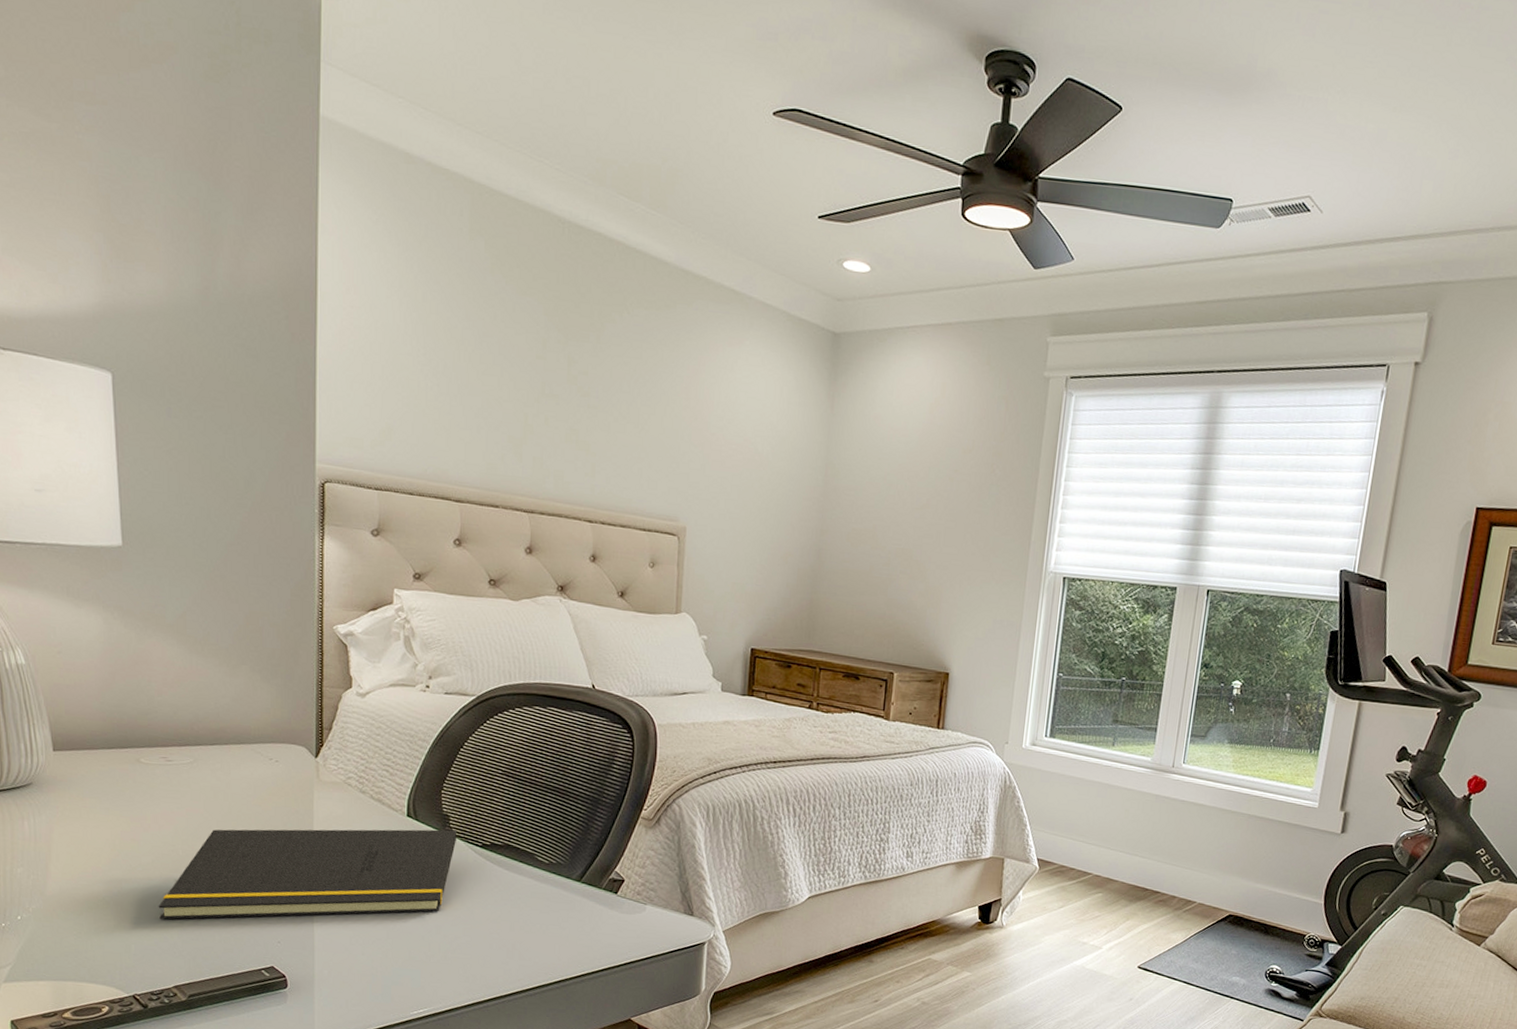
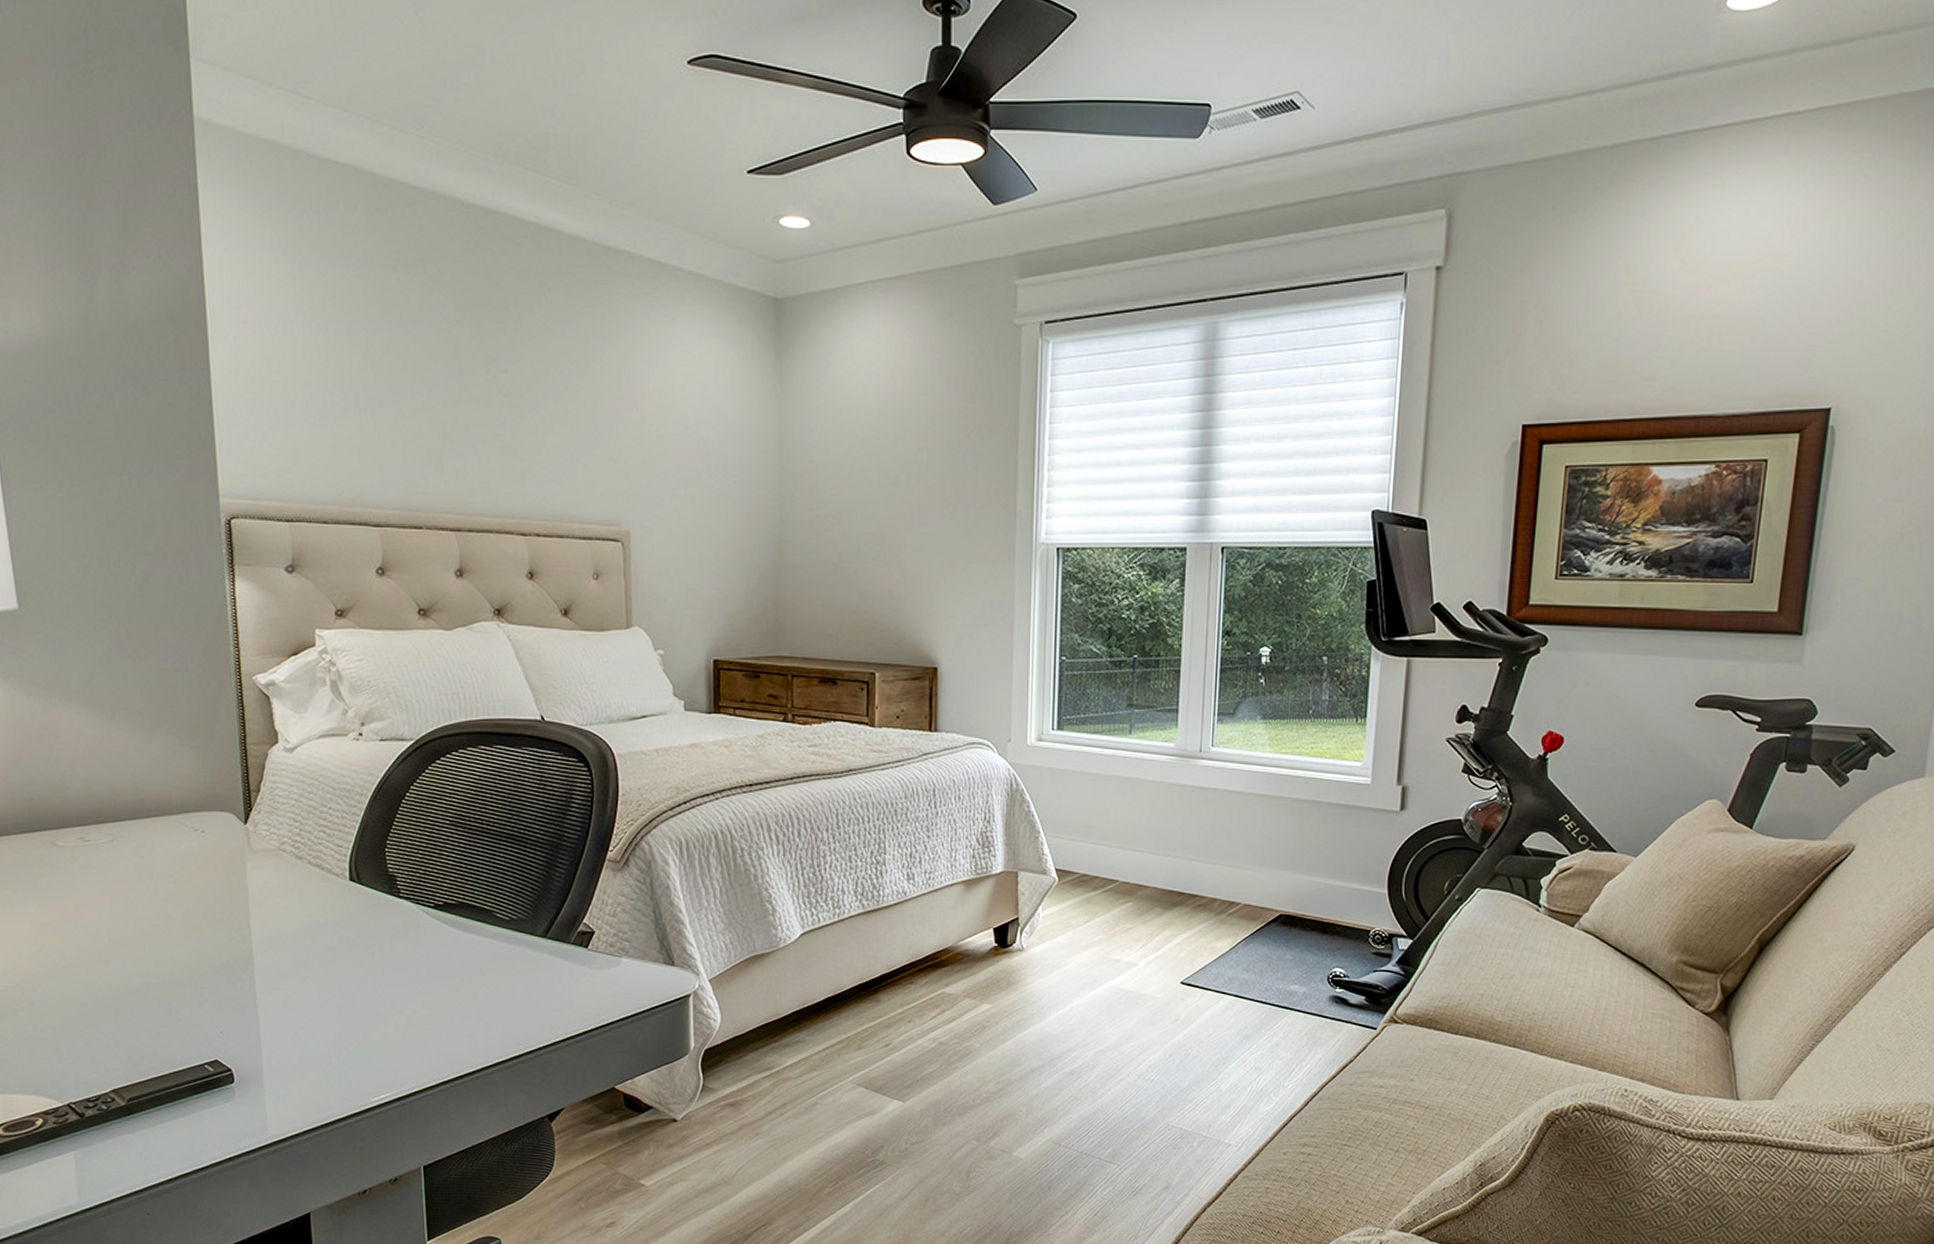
notepad: present [158,829,456,920] -> none [87,891,406,1017]

